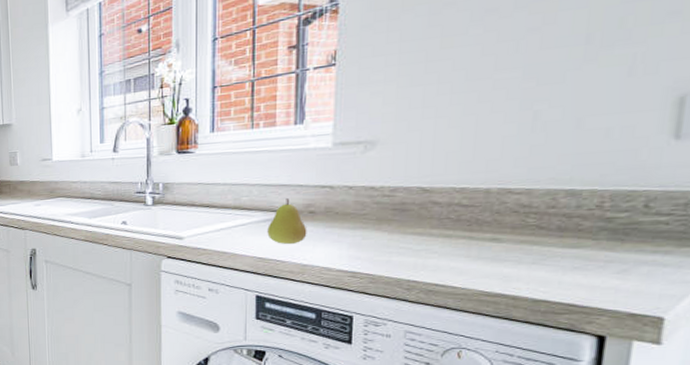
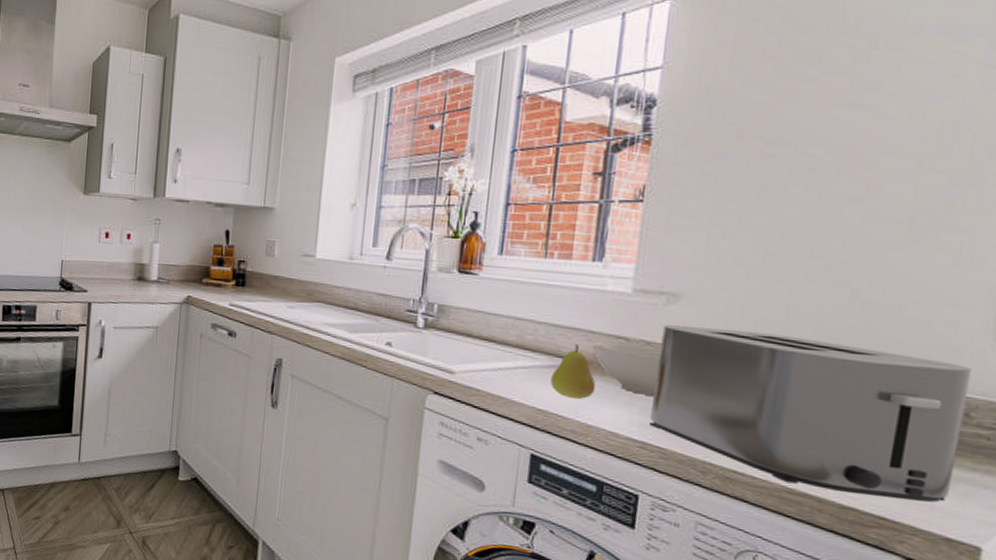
bowl: none [301,190,363,232] -> present [592,341,662,396]
toaster: none [356,161,650,289] -> present [648,325,973,503]

